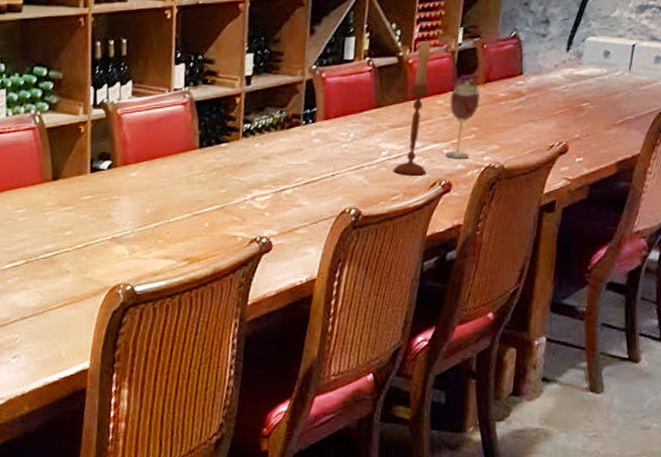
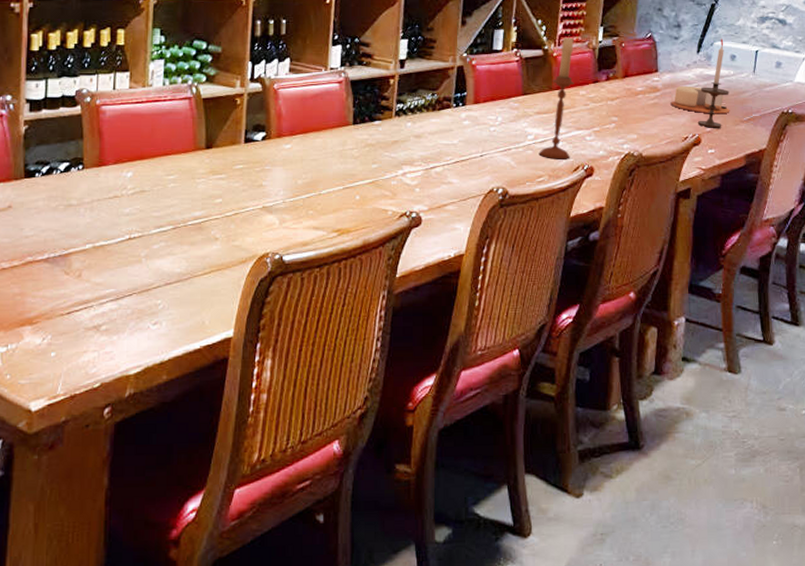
wineglass: present [445,80,480,159] -> none [587,74,619,146]
cheese: none [536,89,602,119] -> present [670,86,730,114]
candlestick: none [565,33,601,134] -> present [697,38,729,128]

